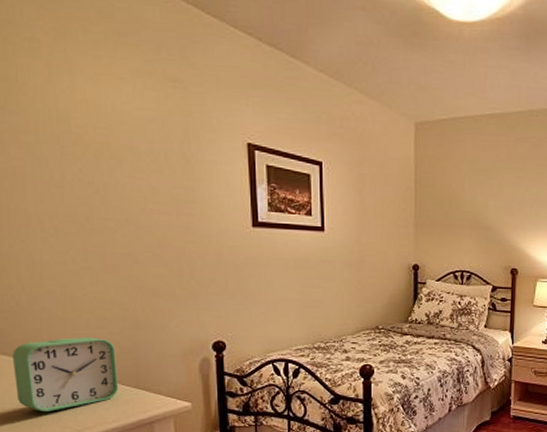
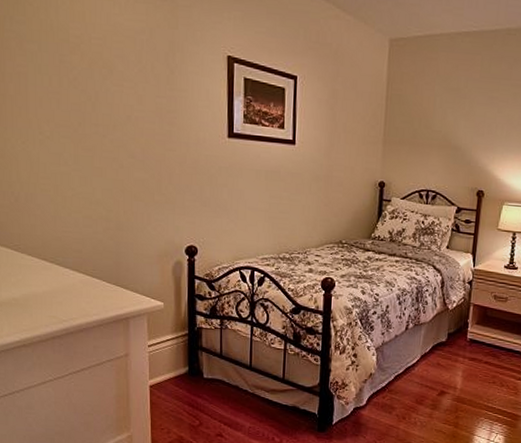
alarm clock: present [11,337,119,413] -> none [9,234,100,302]

